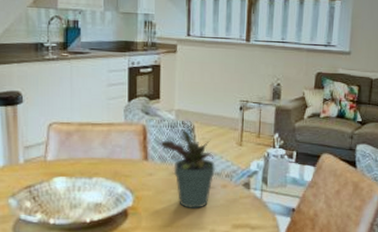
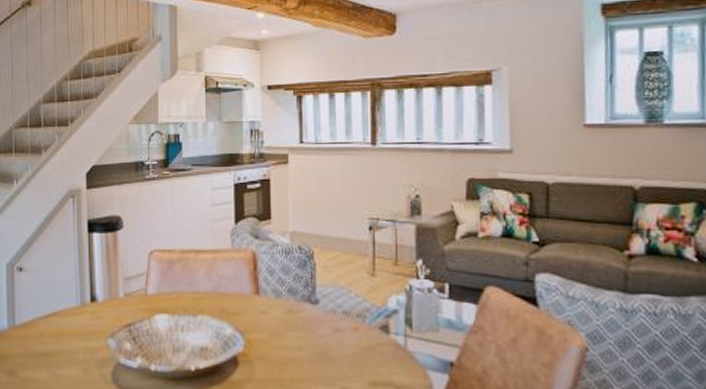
potted plant: present [160,129,215,208] -> none [273,256,342,358]

